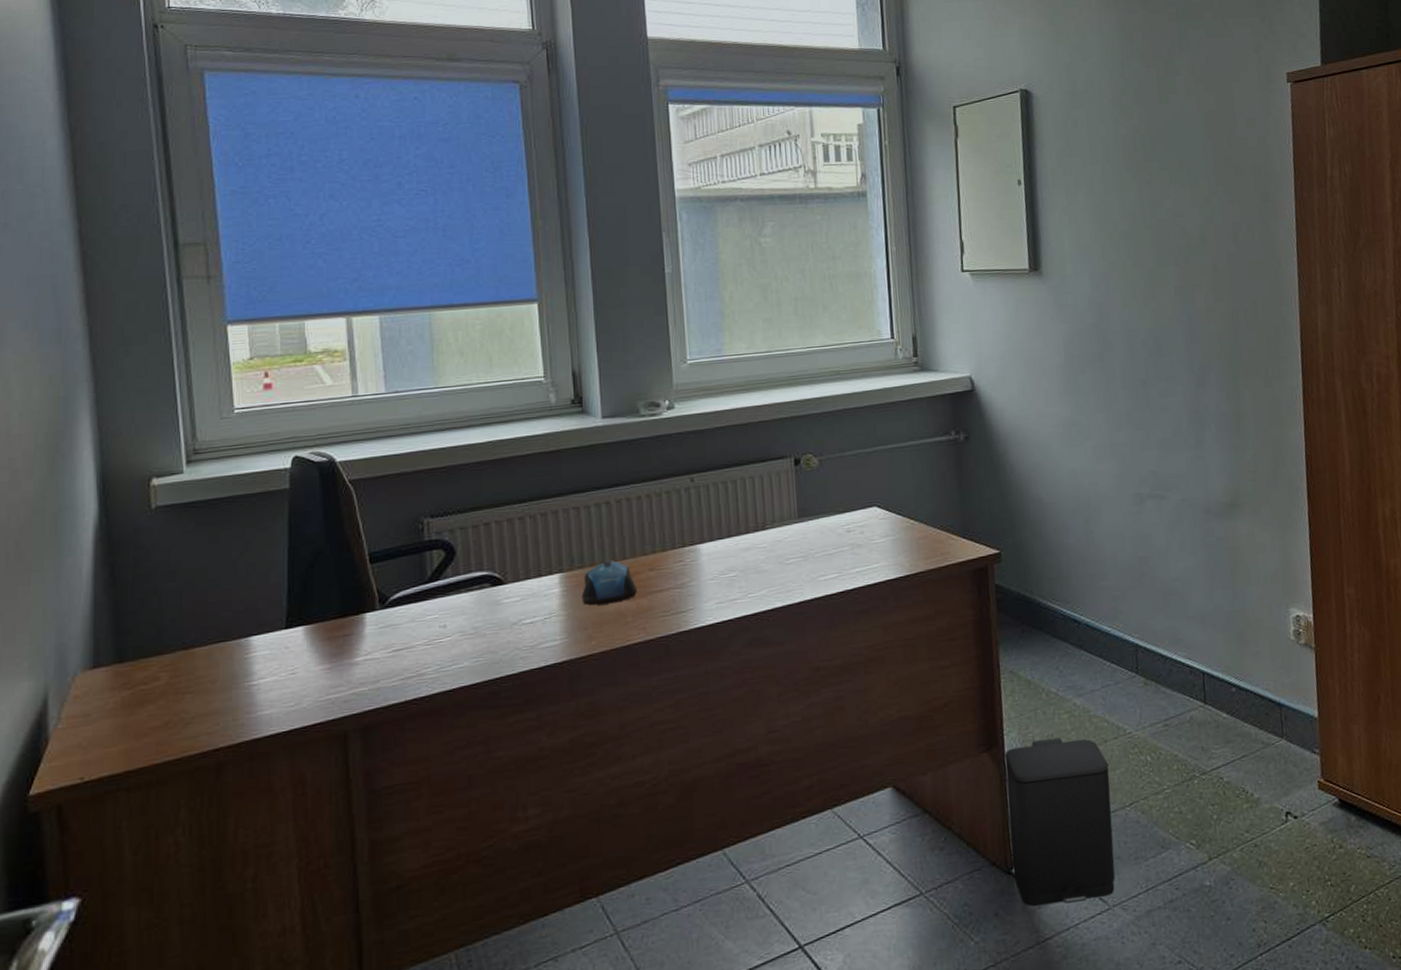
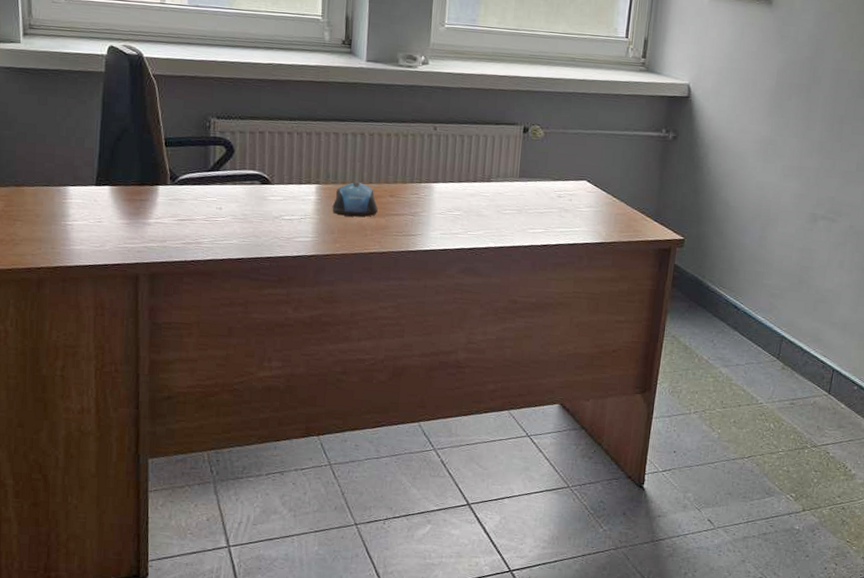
pedal bin: present [1004,737,1115,907] -> none [643,393,739,519]

